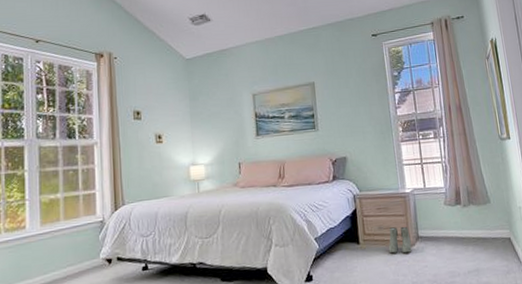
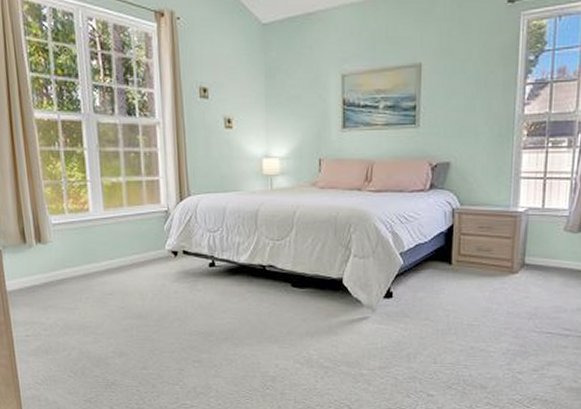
boots: present [388,226,412,254] -> none [485,250,514,281]

